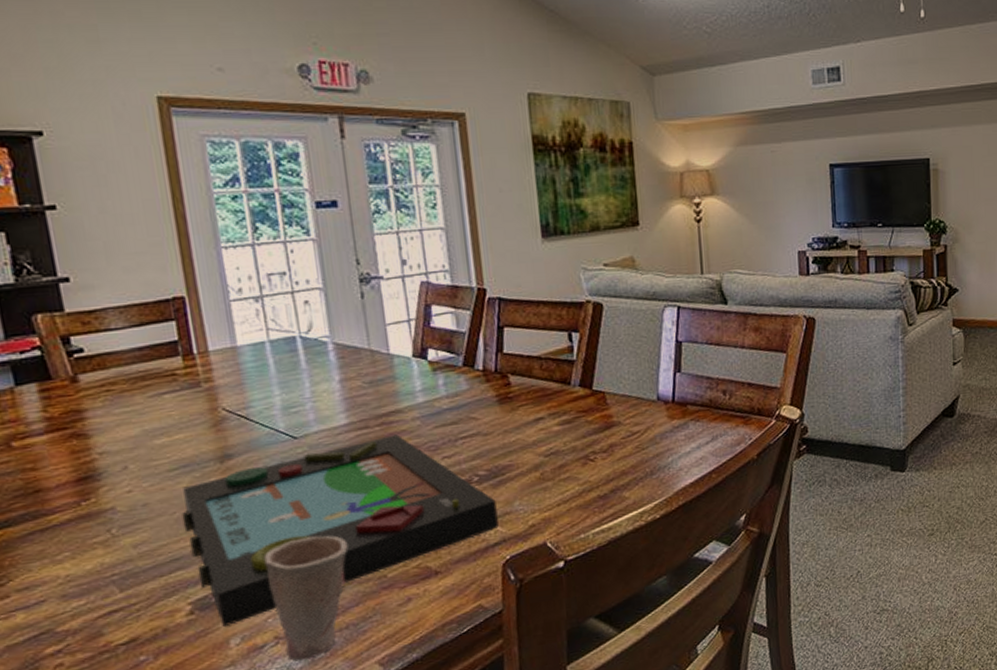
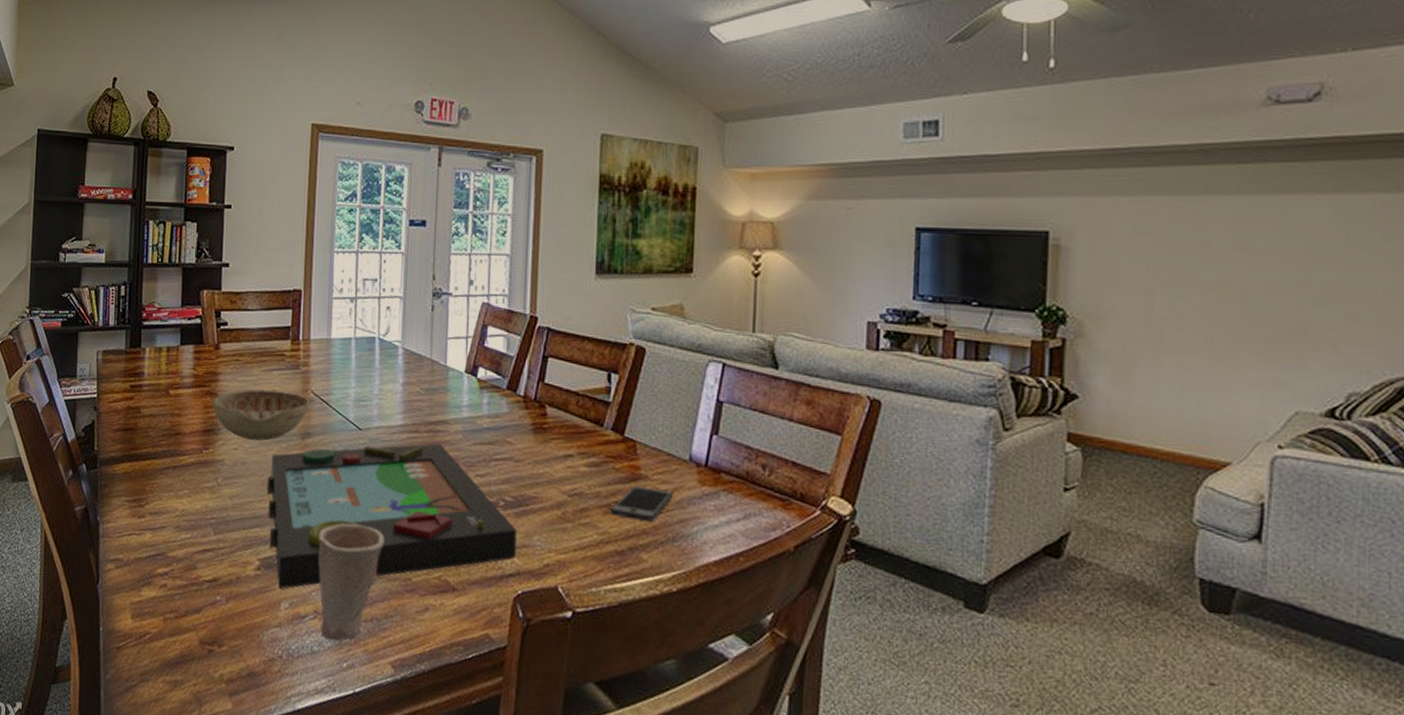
decorative bowl: none [82,414,225,478] -> present [212,389,311,441]
smartphone: none [587,431,648,465] -> present [609,485,674,522]

